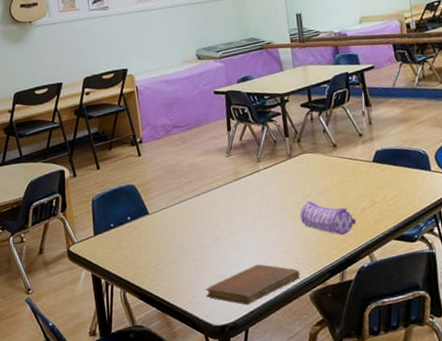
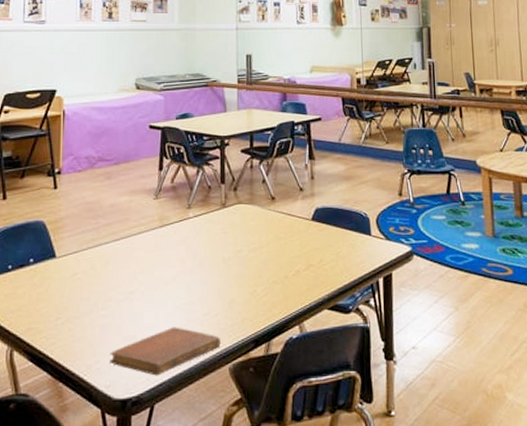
pencil case: present [300,200,357,236] -> none [228,257,289,300]

